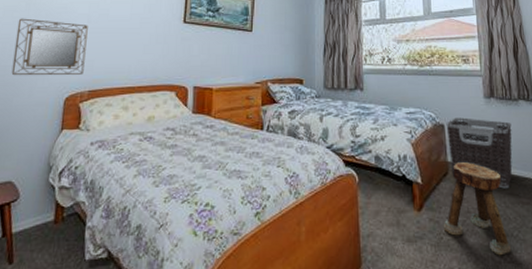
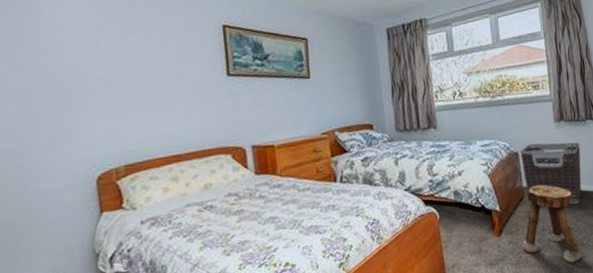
home mirror: present [11,18,88,76] -> none [10,88,114,160]

